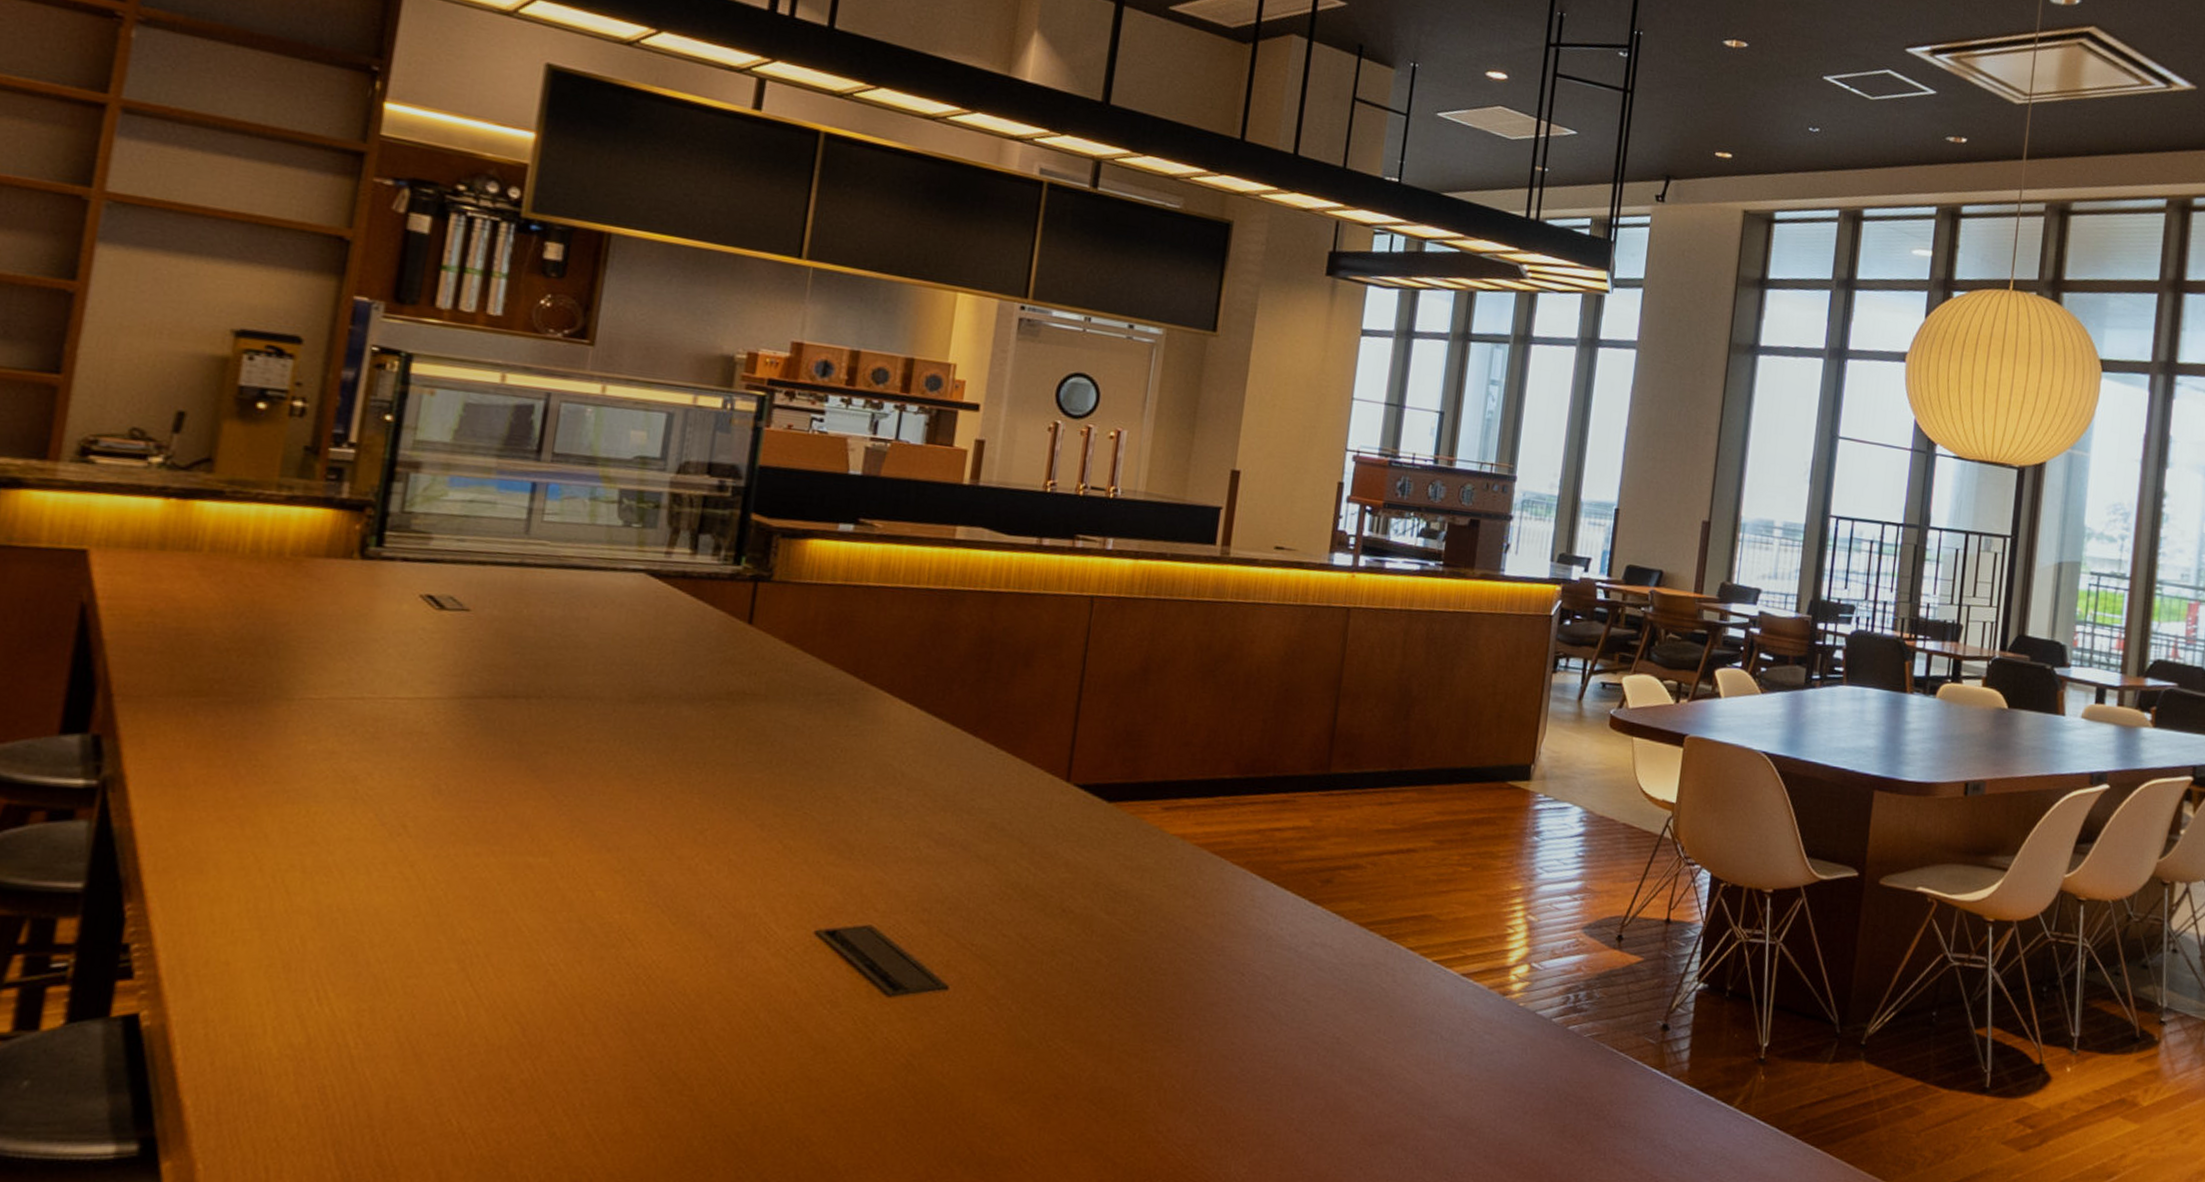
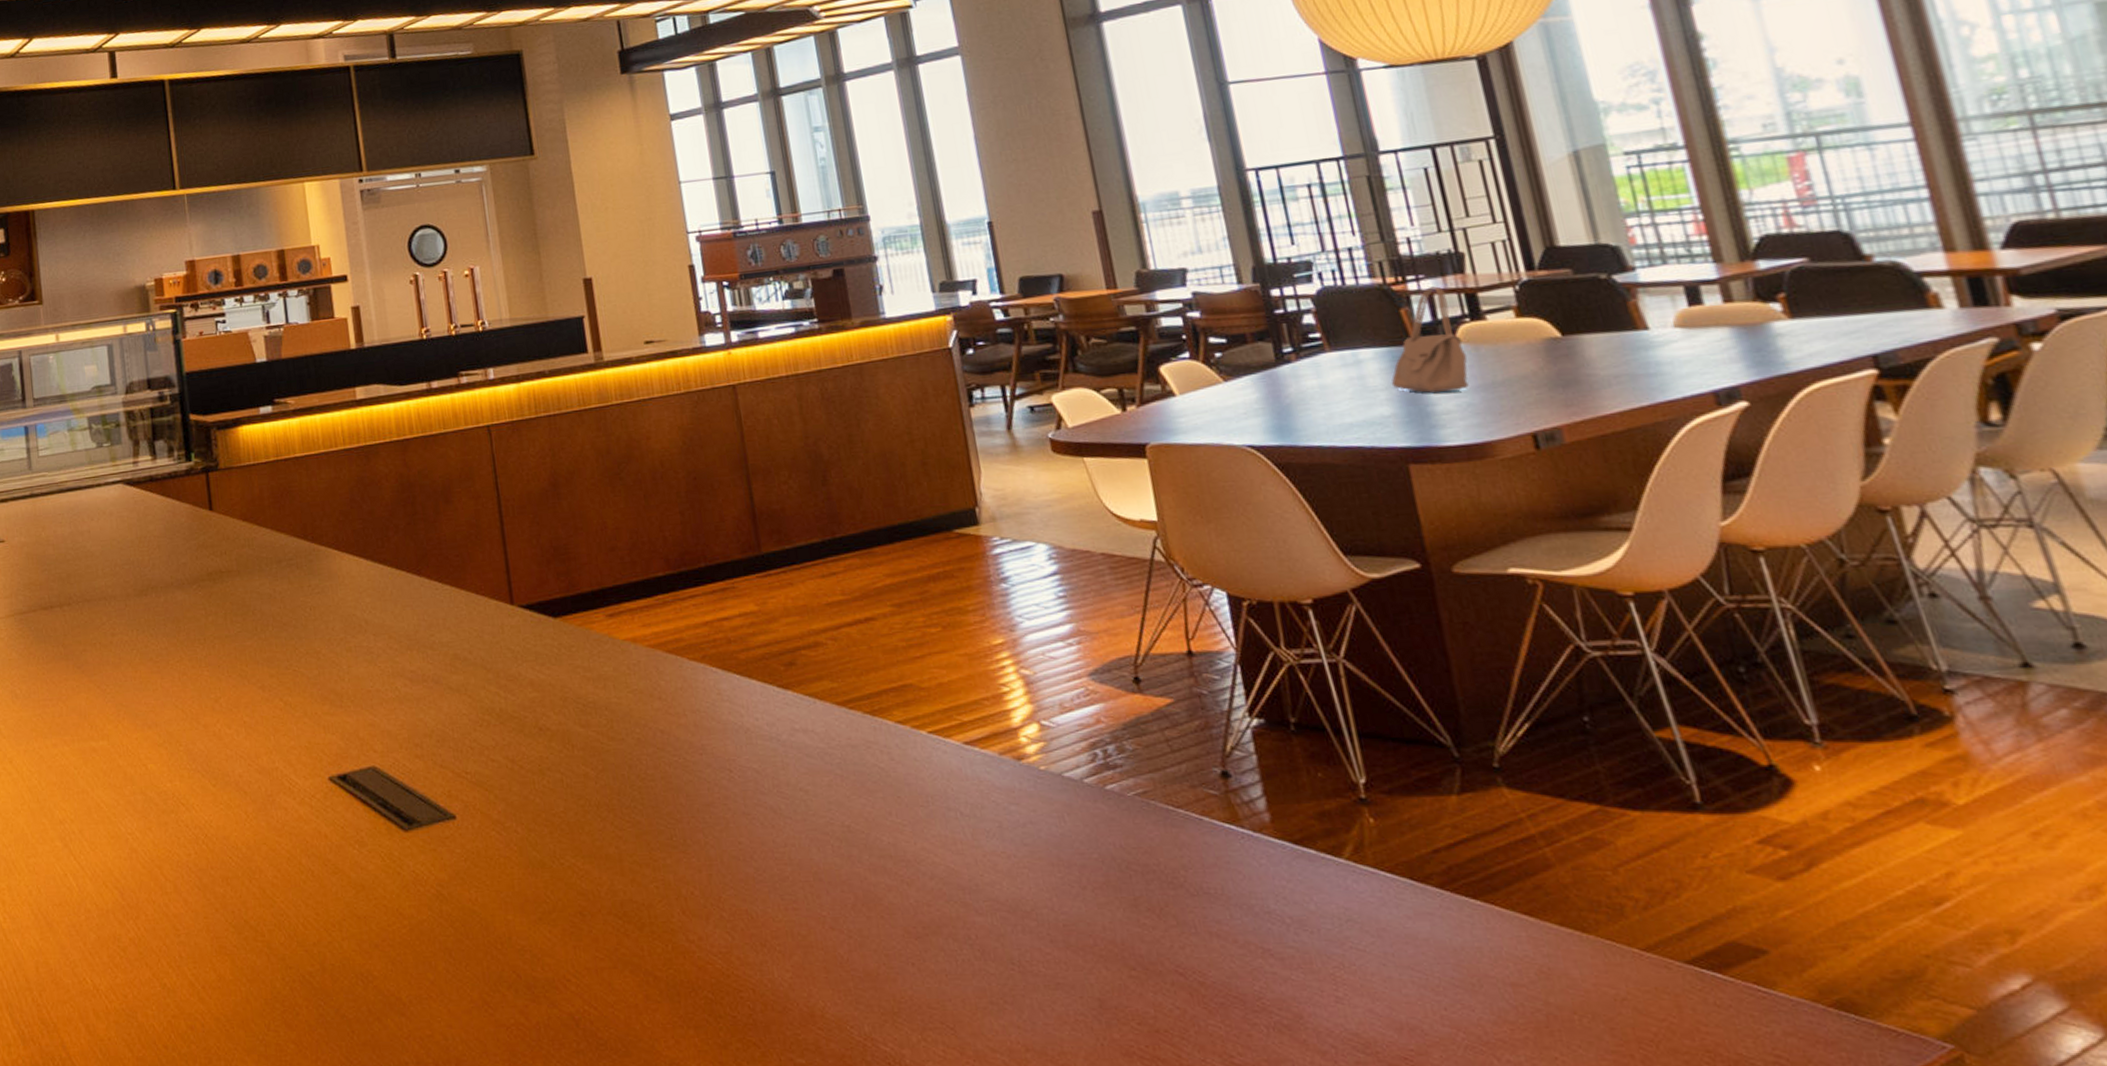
handbag: none [1881,648,1941,737] -> present [1391,286,1469,393]

